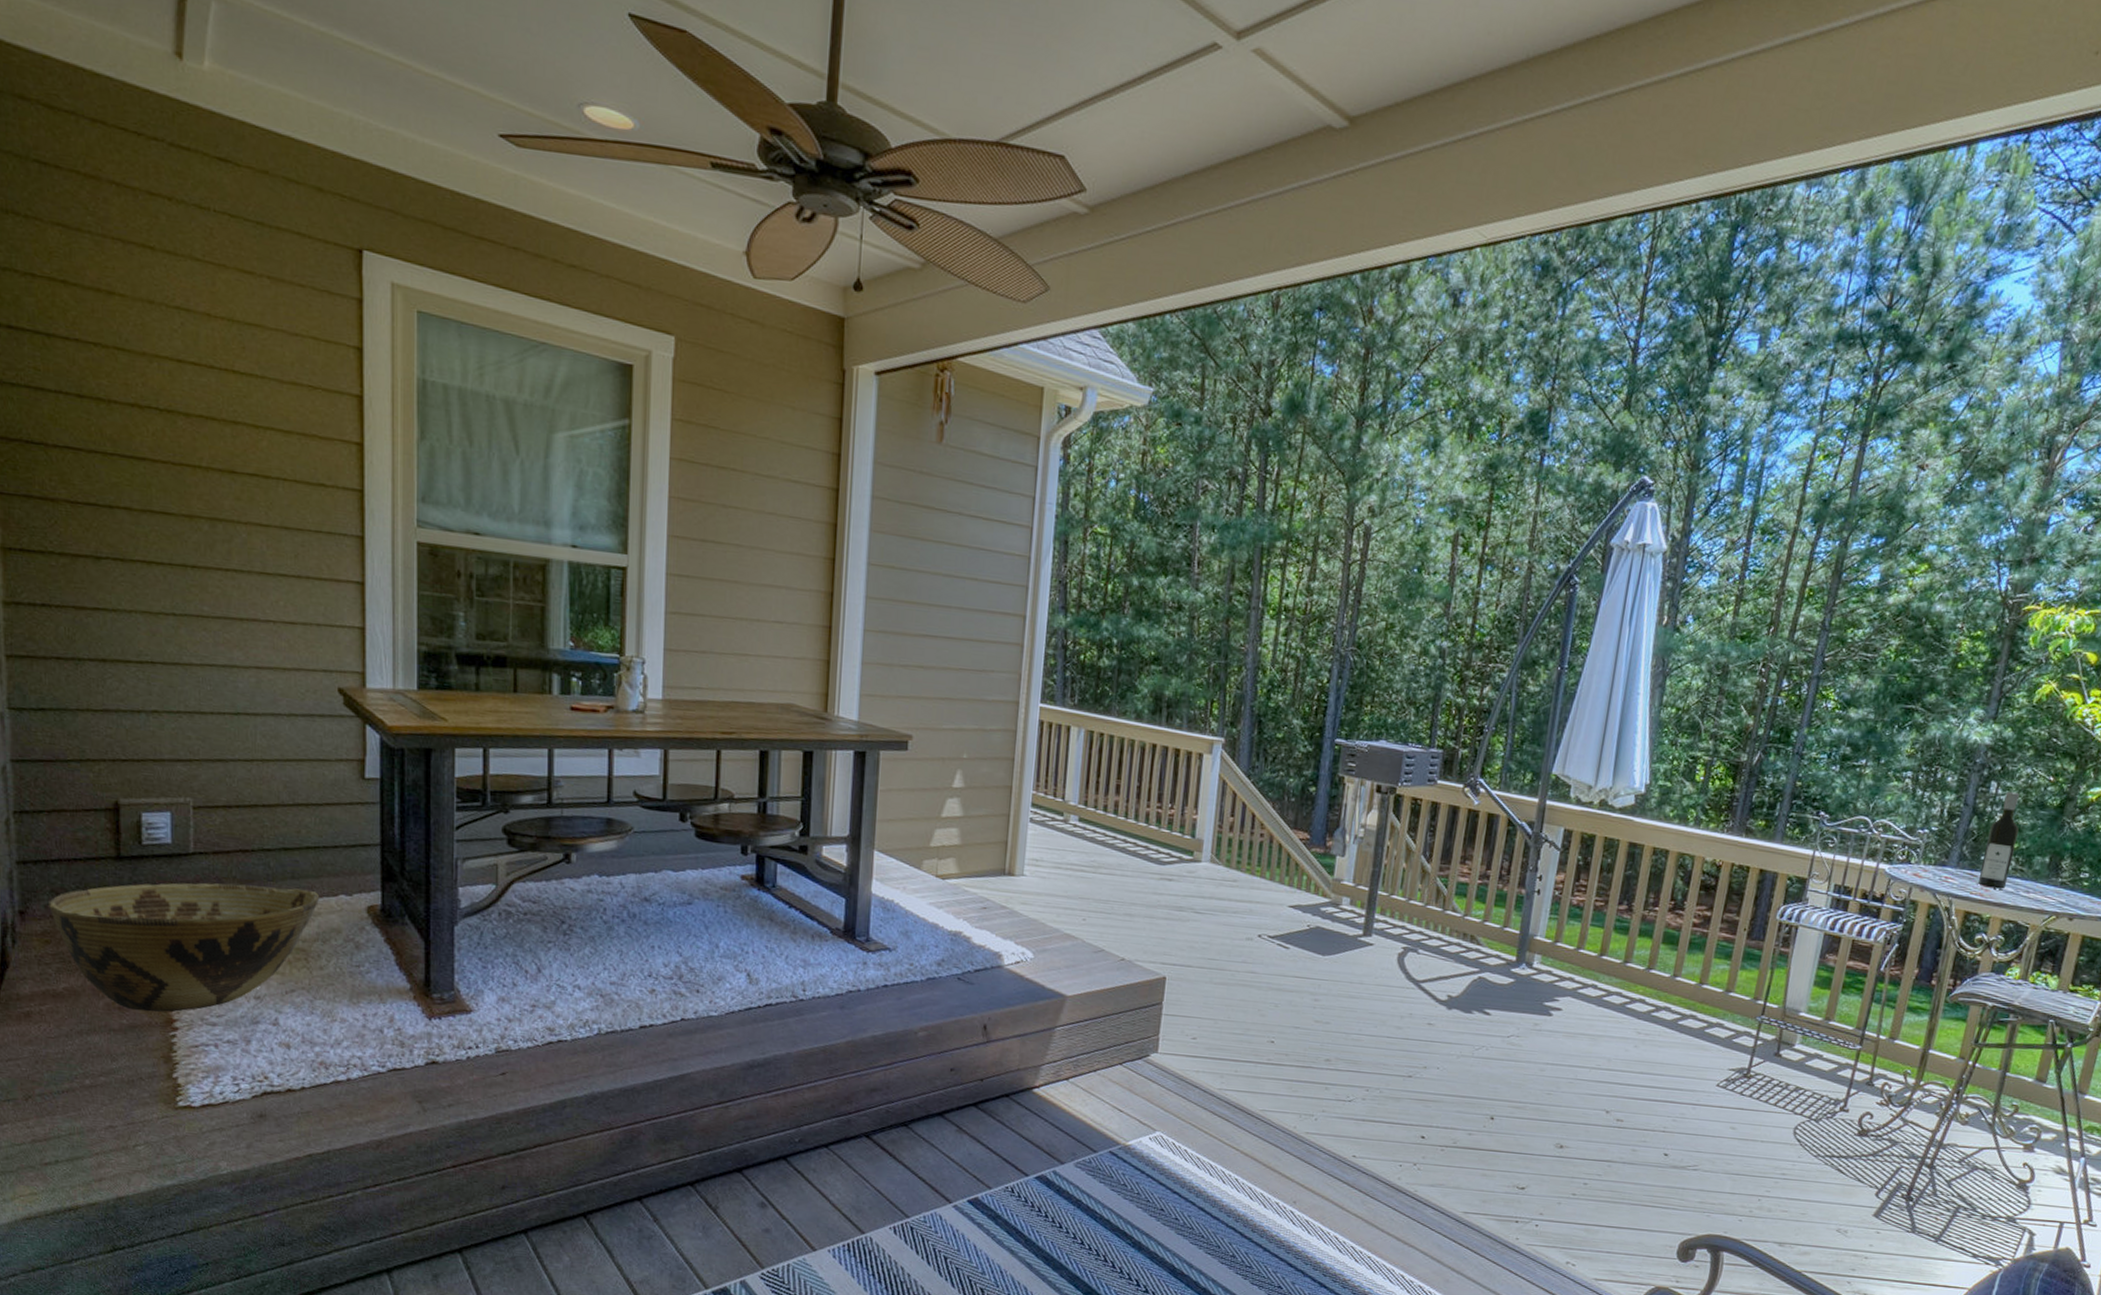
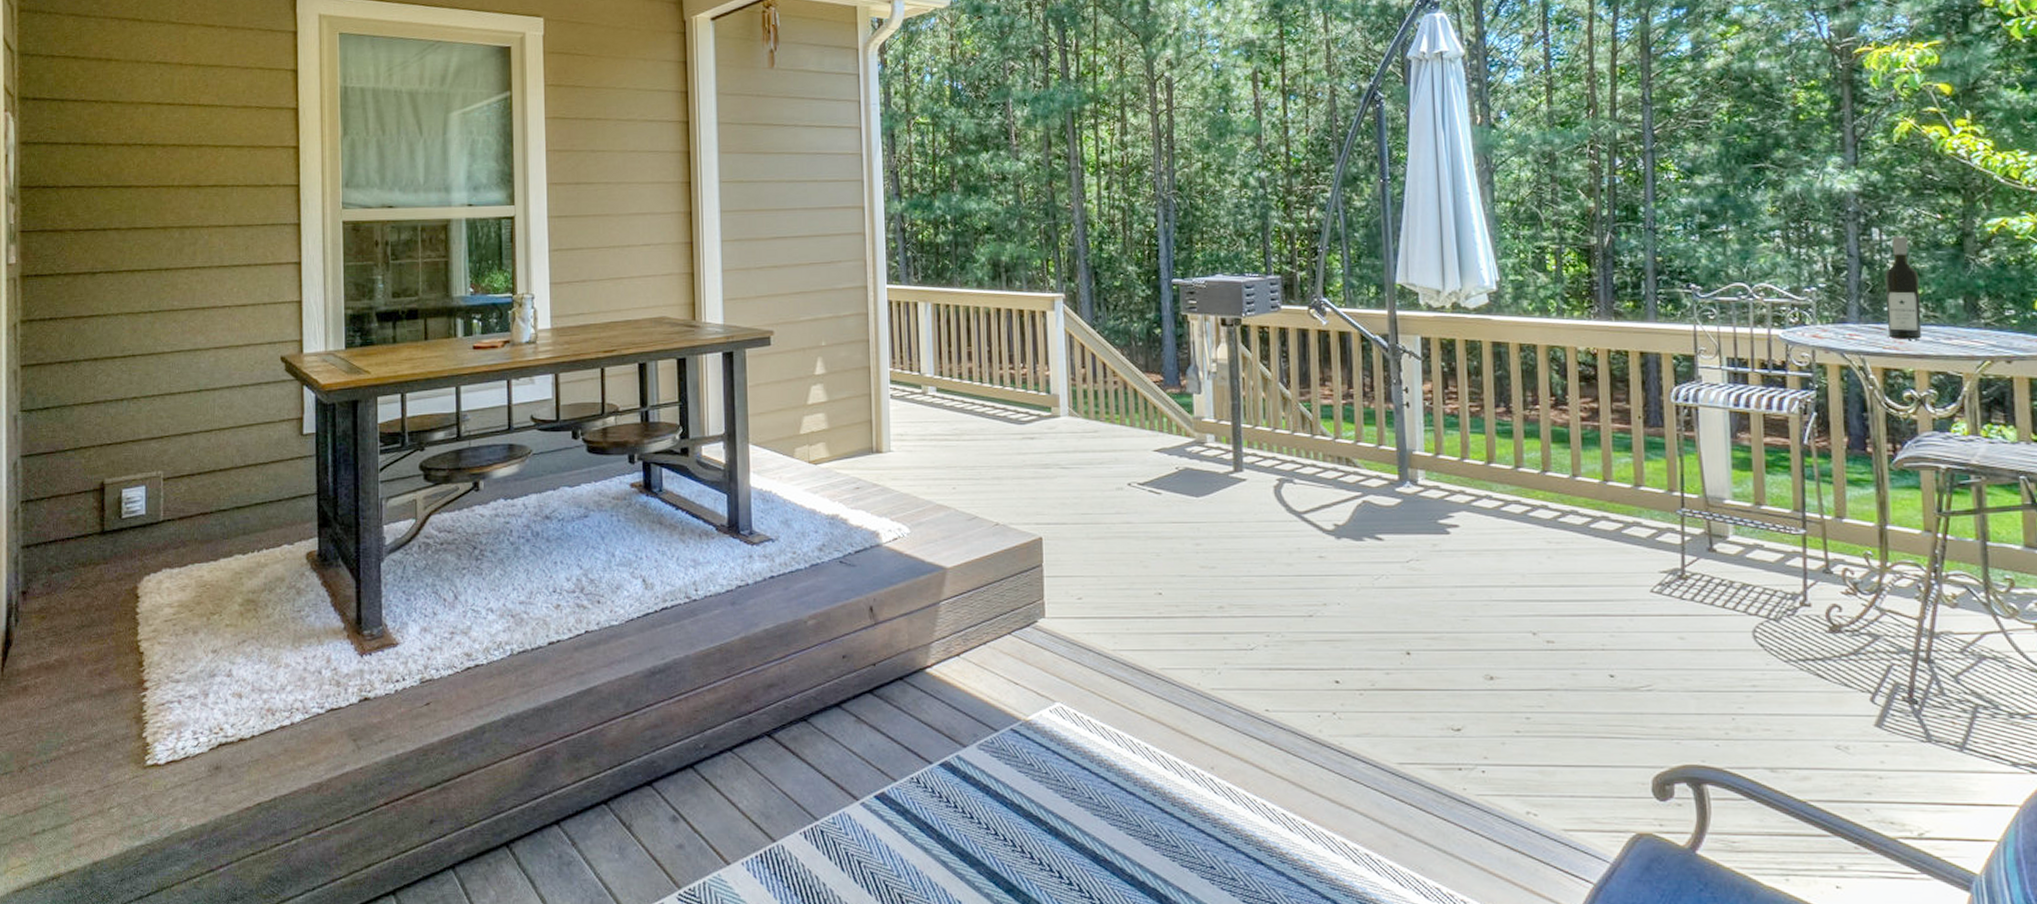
woven basket: present [49,882,320,1012] -> none [46,543,267,675]

